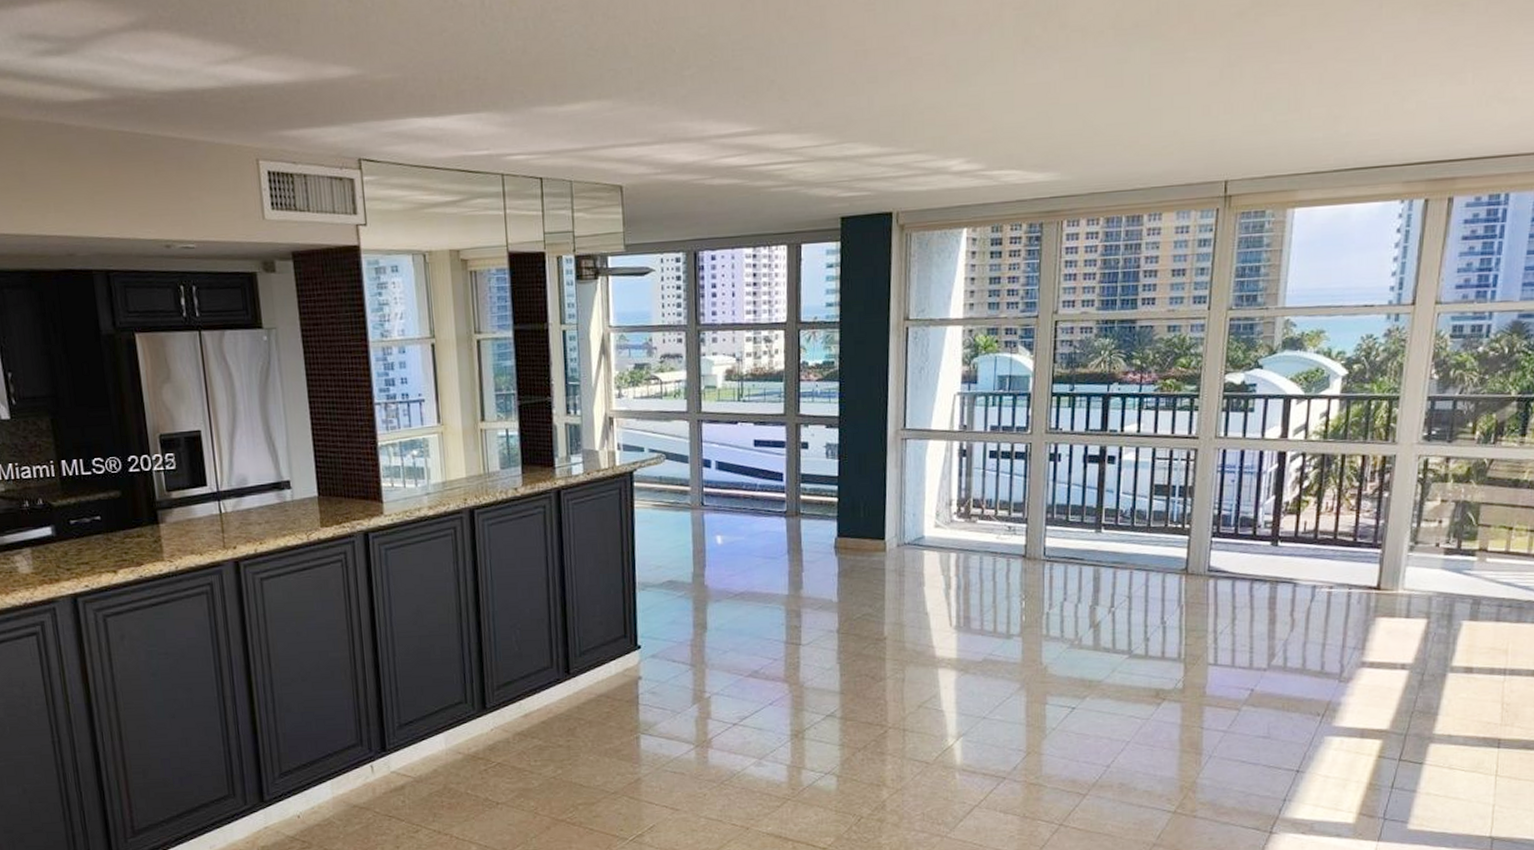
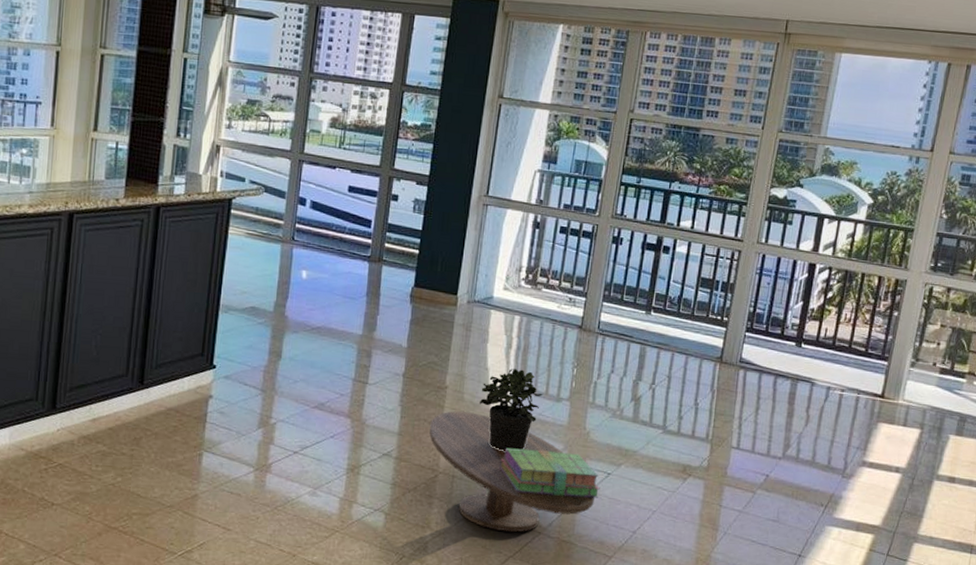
coffee table: none [873,661,1060,781] -> present [429,411,594,533]
potted plant: none [923,609,991,698] -> present [480,369,543,451]
stack of books: none [953,691,1065,738] -> present [499,448,600,498]

